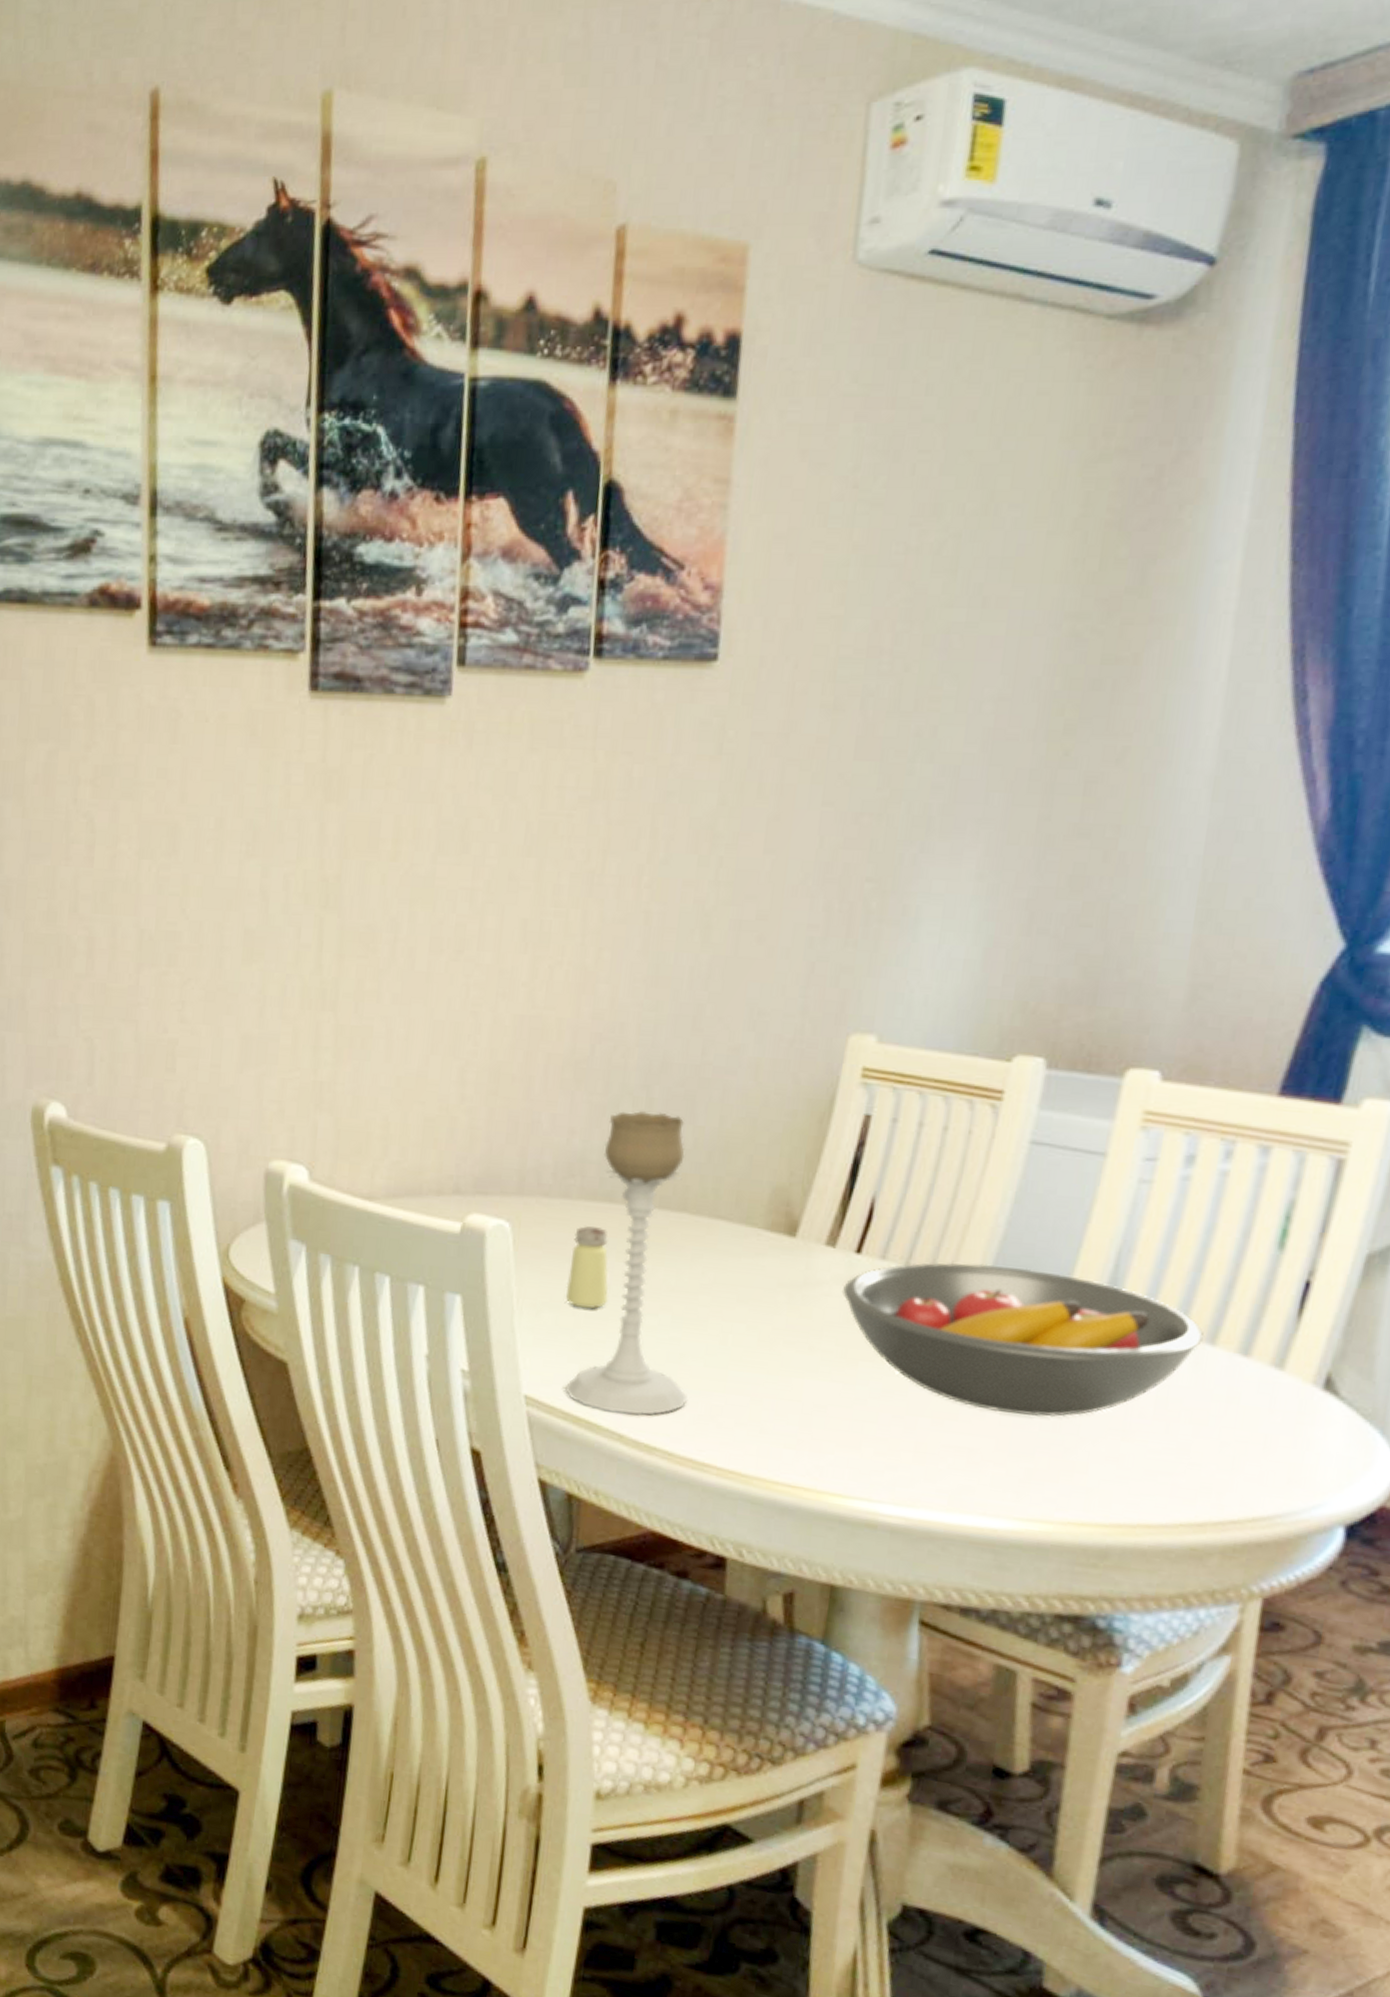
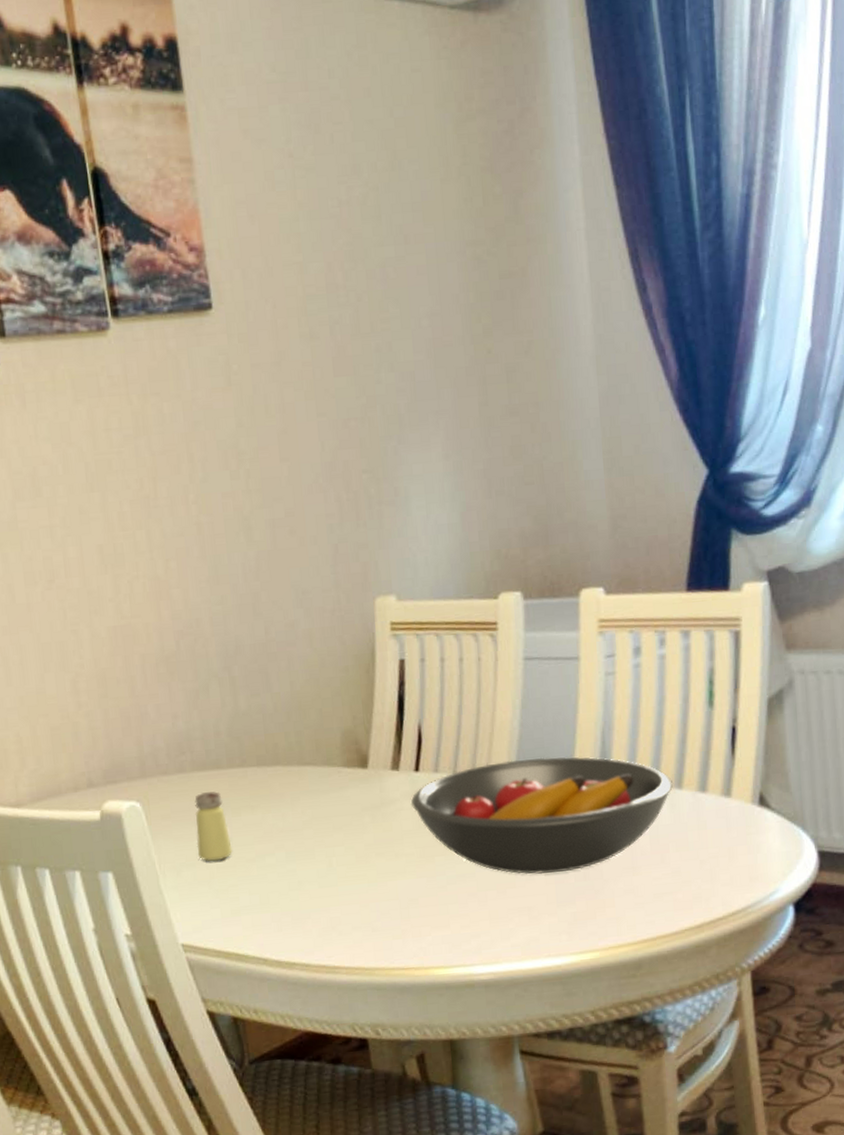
candle holder: present [565,1110,687,1416] -> none [203,687,311,943]

